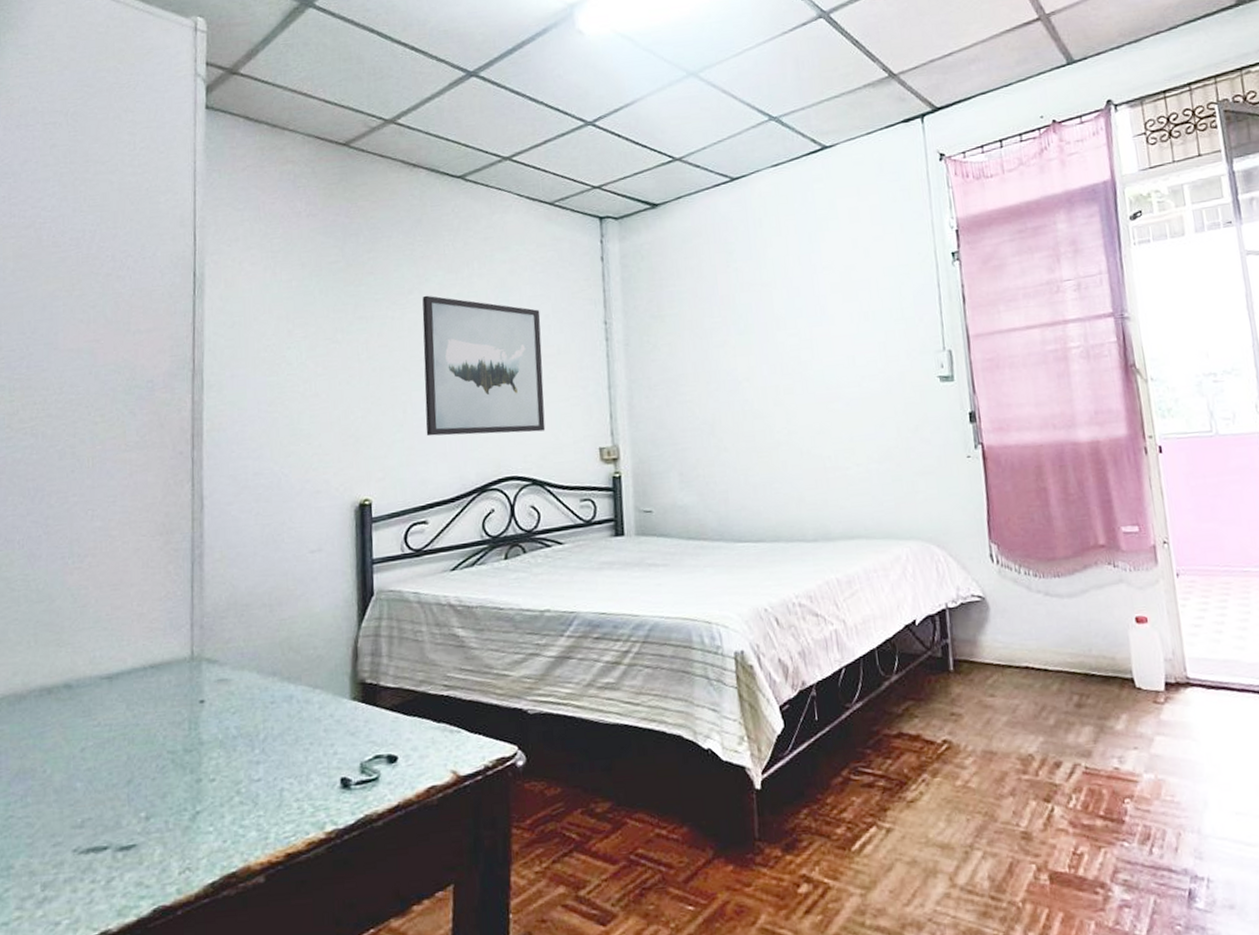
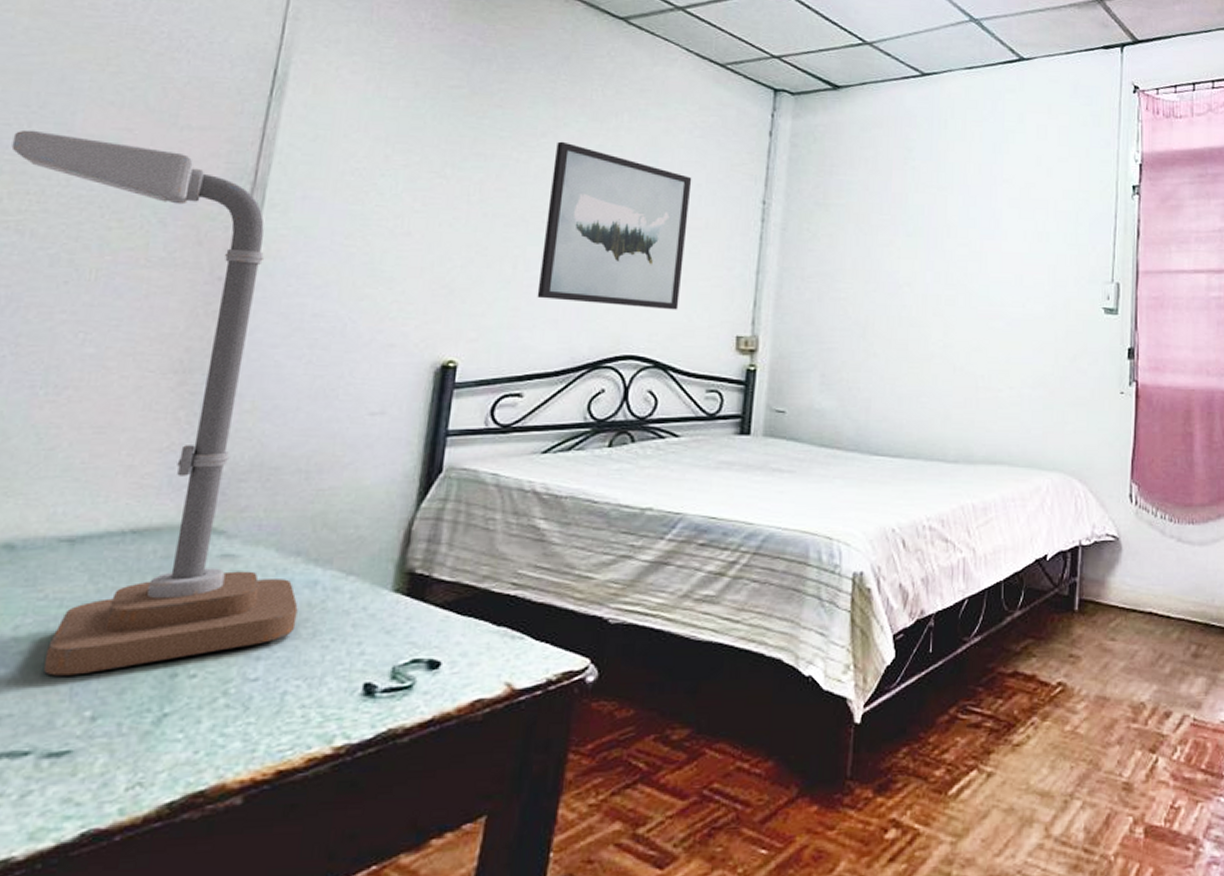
desk lamp: none [18,352,282,786] -> present [11,130,298,676]

